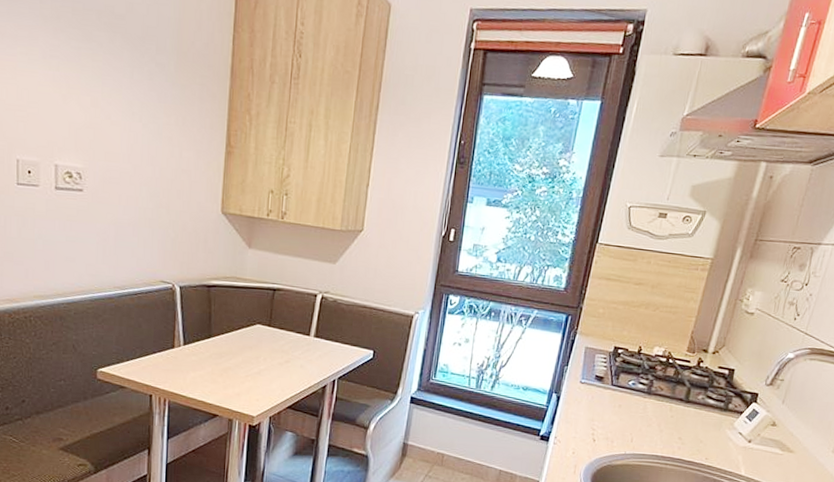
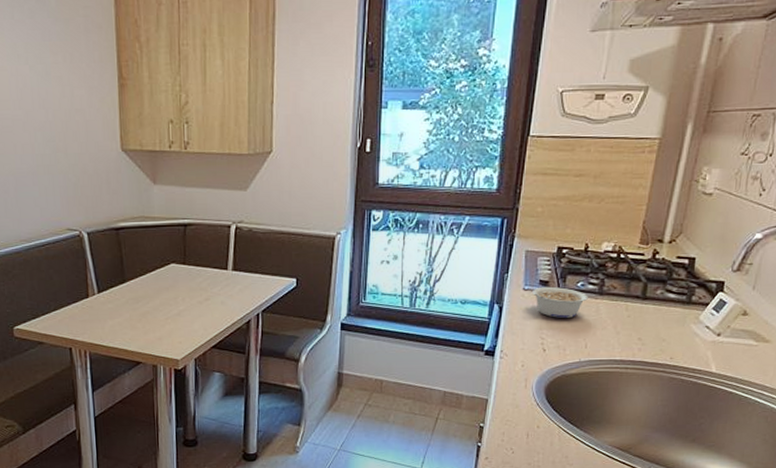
legume: none [588,381,638,413] -> present [532,286,588,318]

